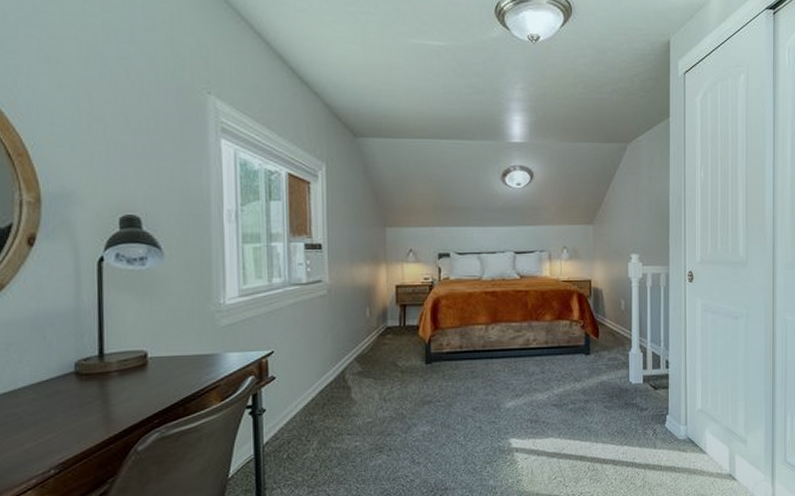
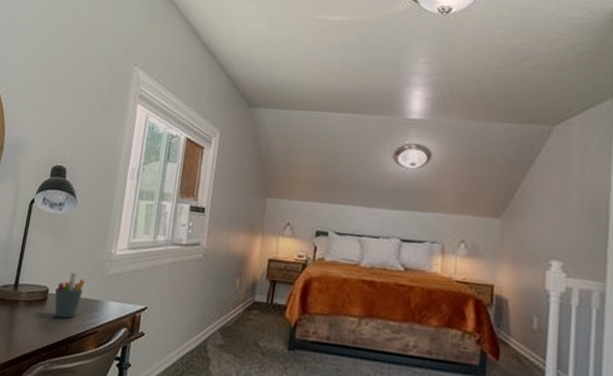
pen holder: none [156,331,194,380] -> present [54,273,86,319]

